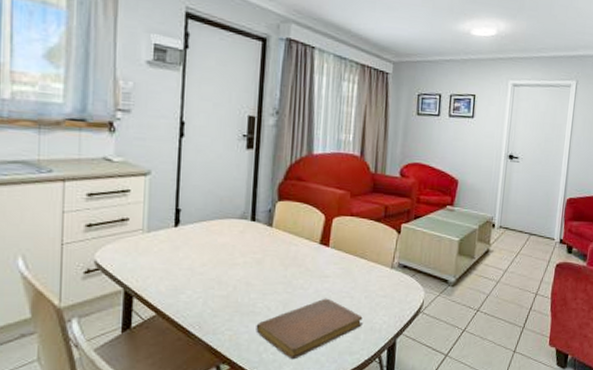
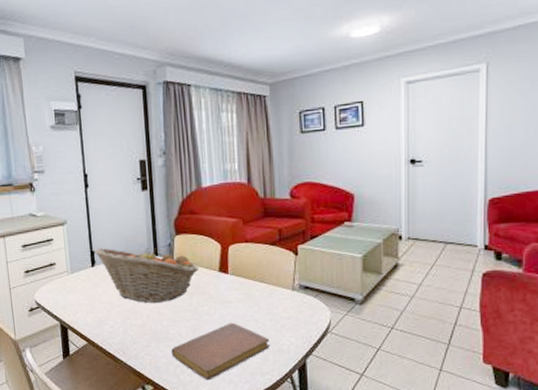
fruit basket: none [180,206,299,274] -> present [94,248,199,304]

